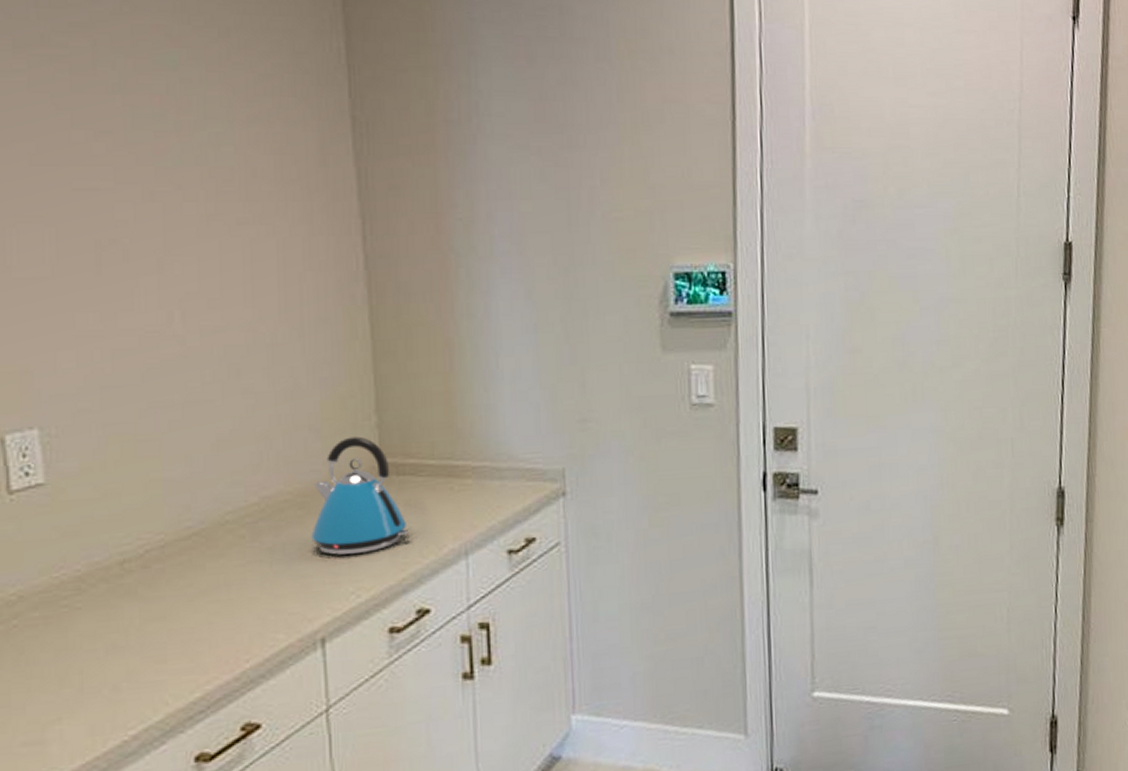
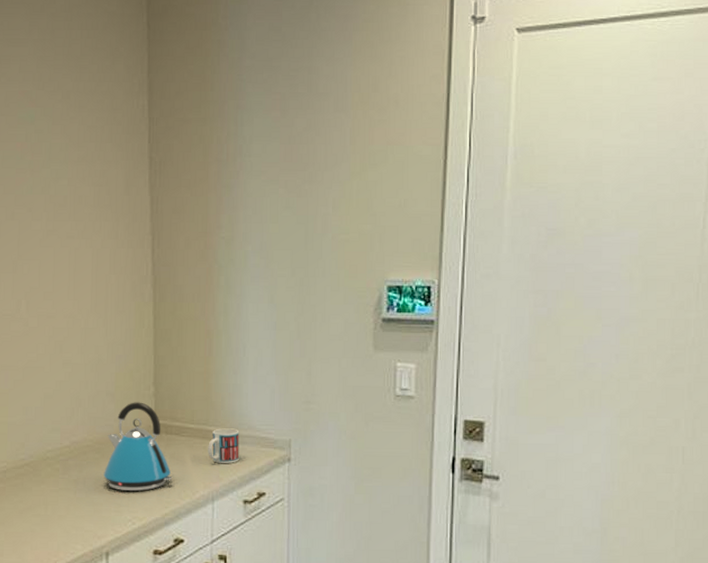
mug: none [455,460,498,507] -> present [208,428,240,463]

